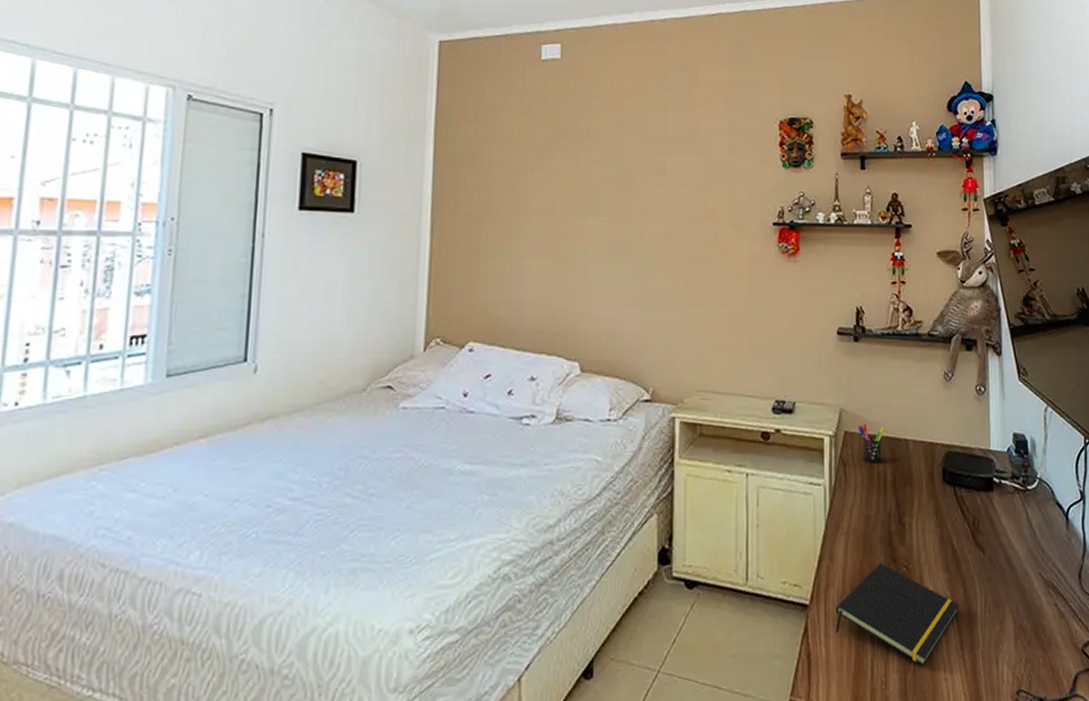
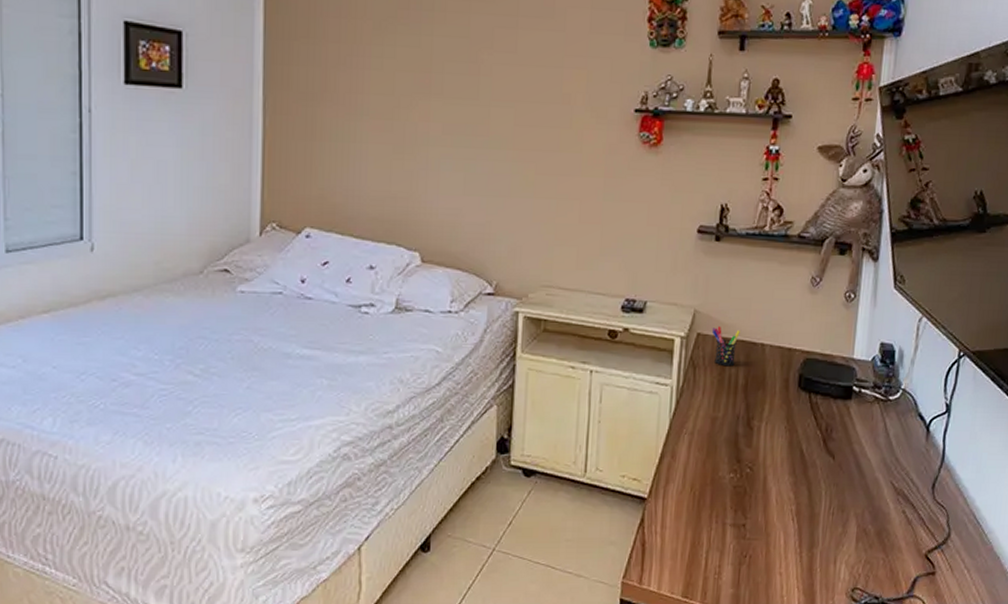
notepad: present [835,563,959,666] -> none [672,463,802,560]

